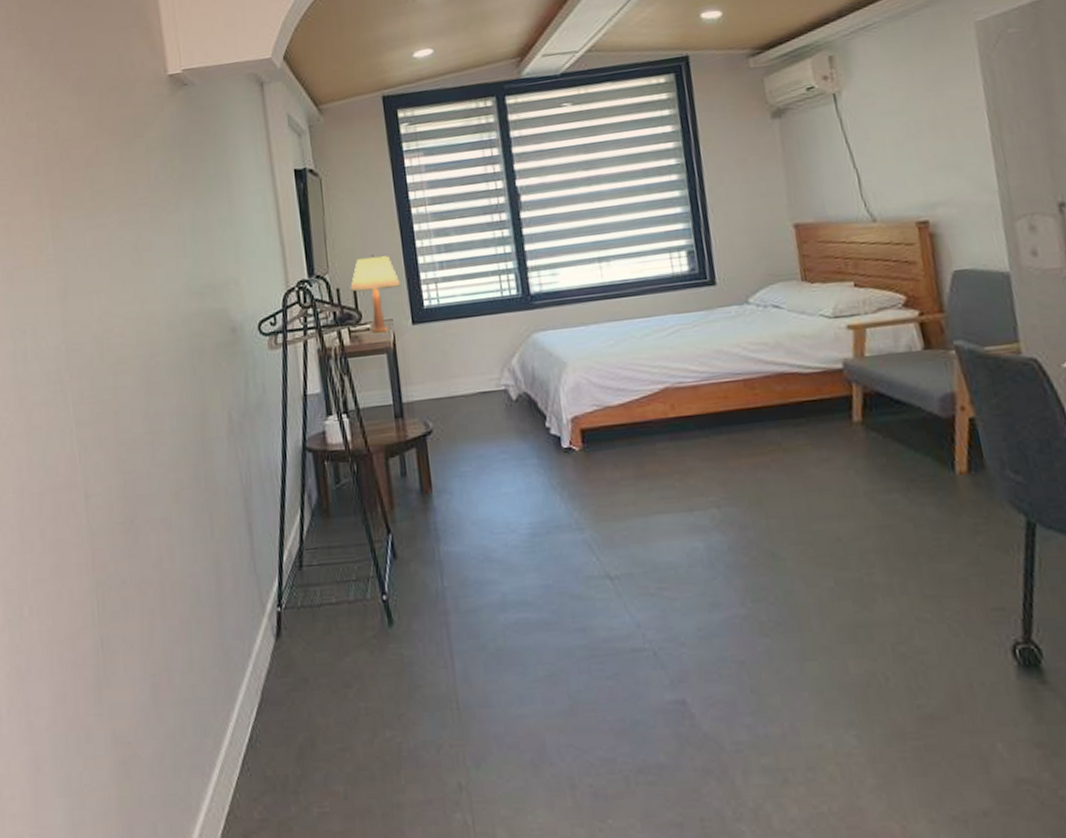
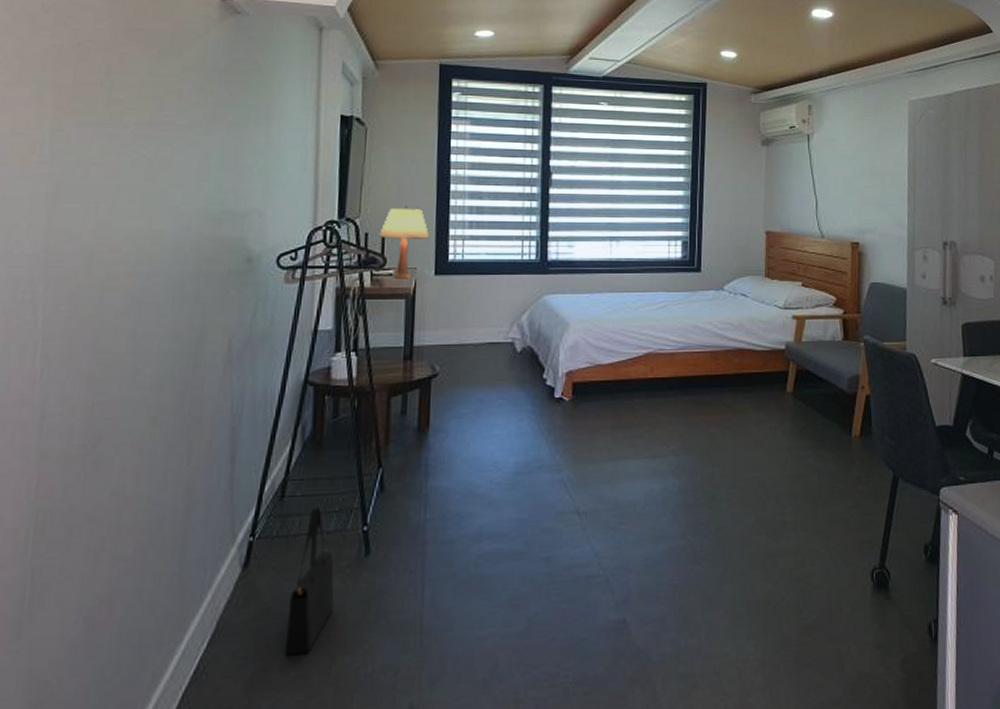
tote bag: none [323,576,367,728] -> present [285,507,334,656]

